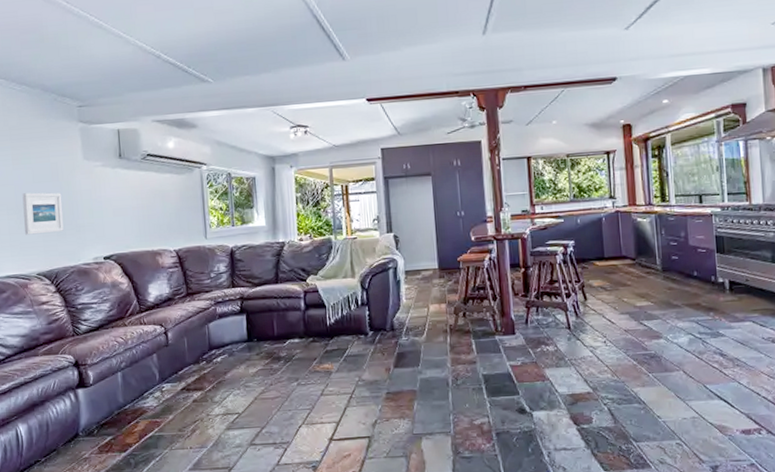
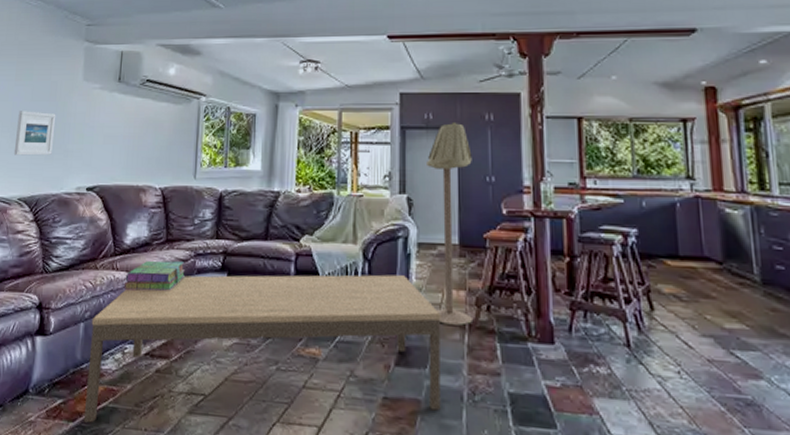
coffee table: none [128,298,432,451] -> present [83,274,441,423]
stack of books: none [153,310,208,340] -> present [123,260,185,291]
floor lamp: none [407,169,454,331] -> present [425,121,474,326]

